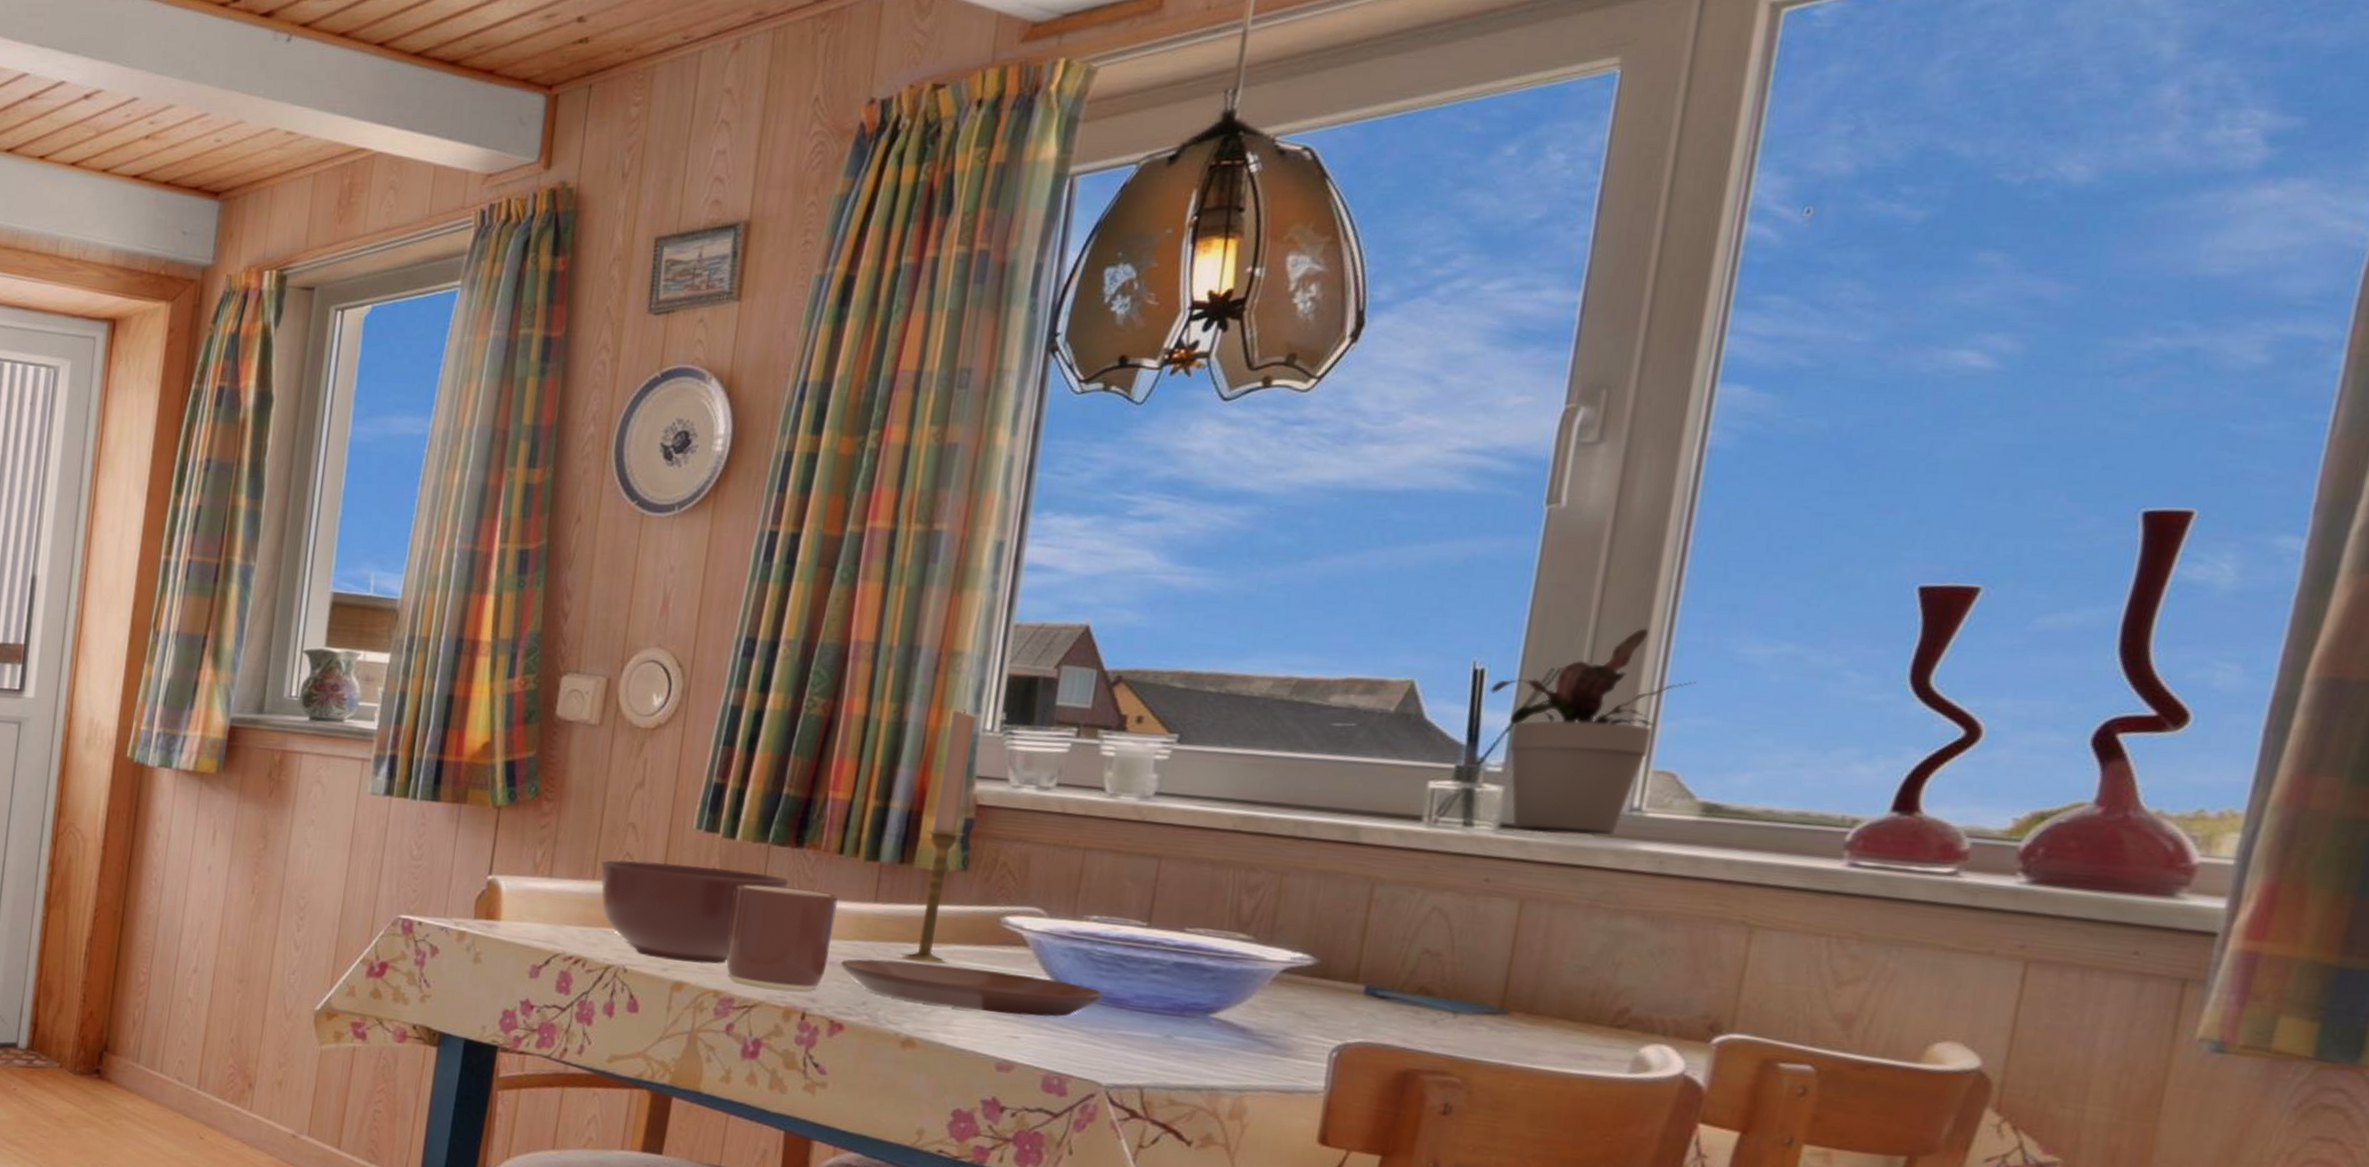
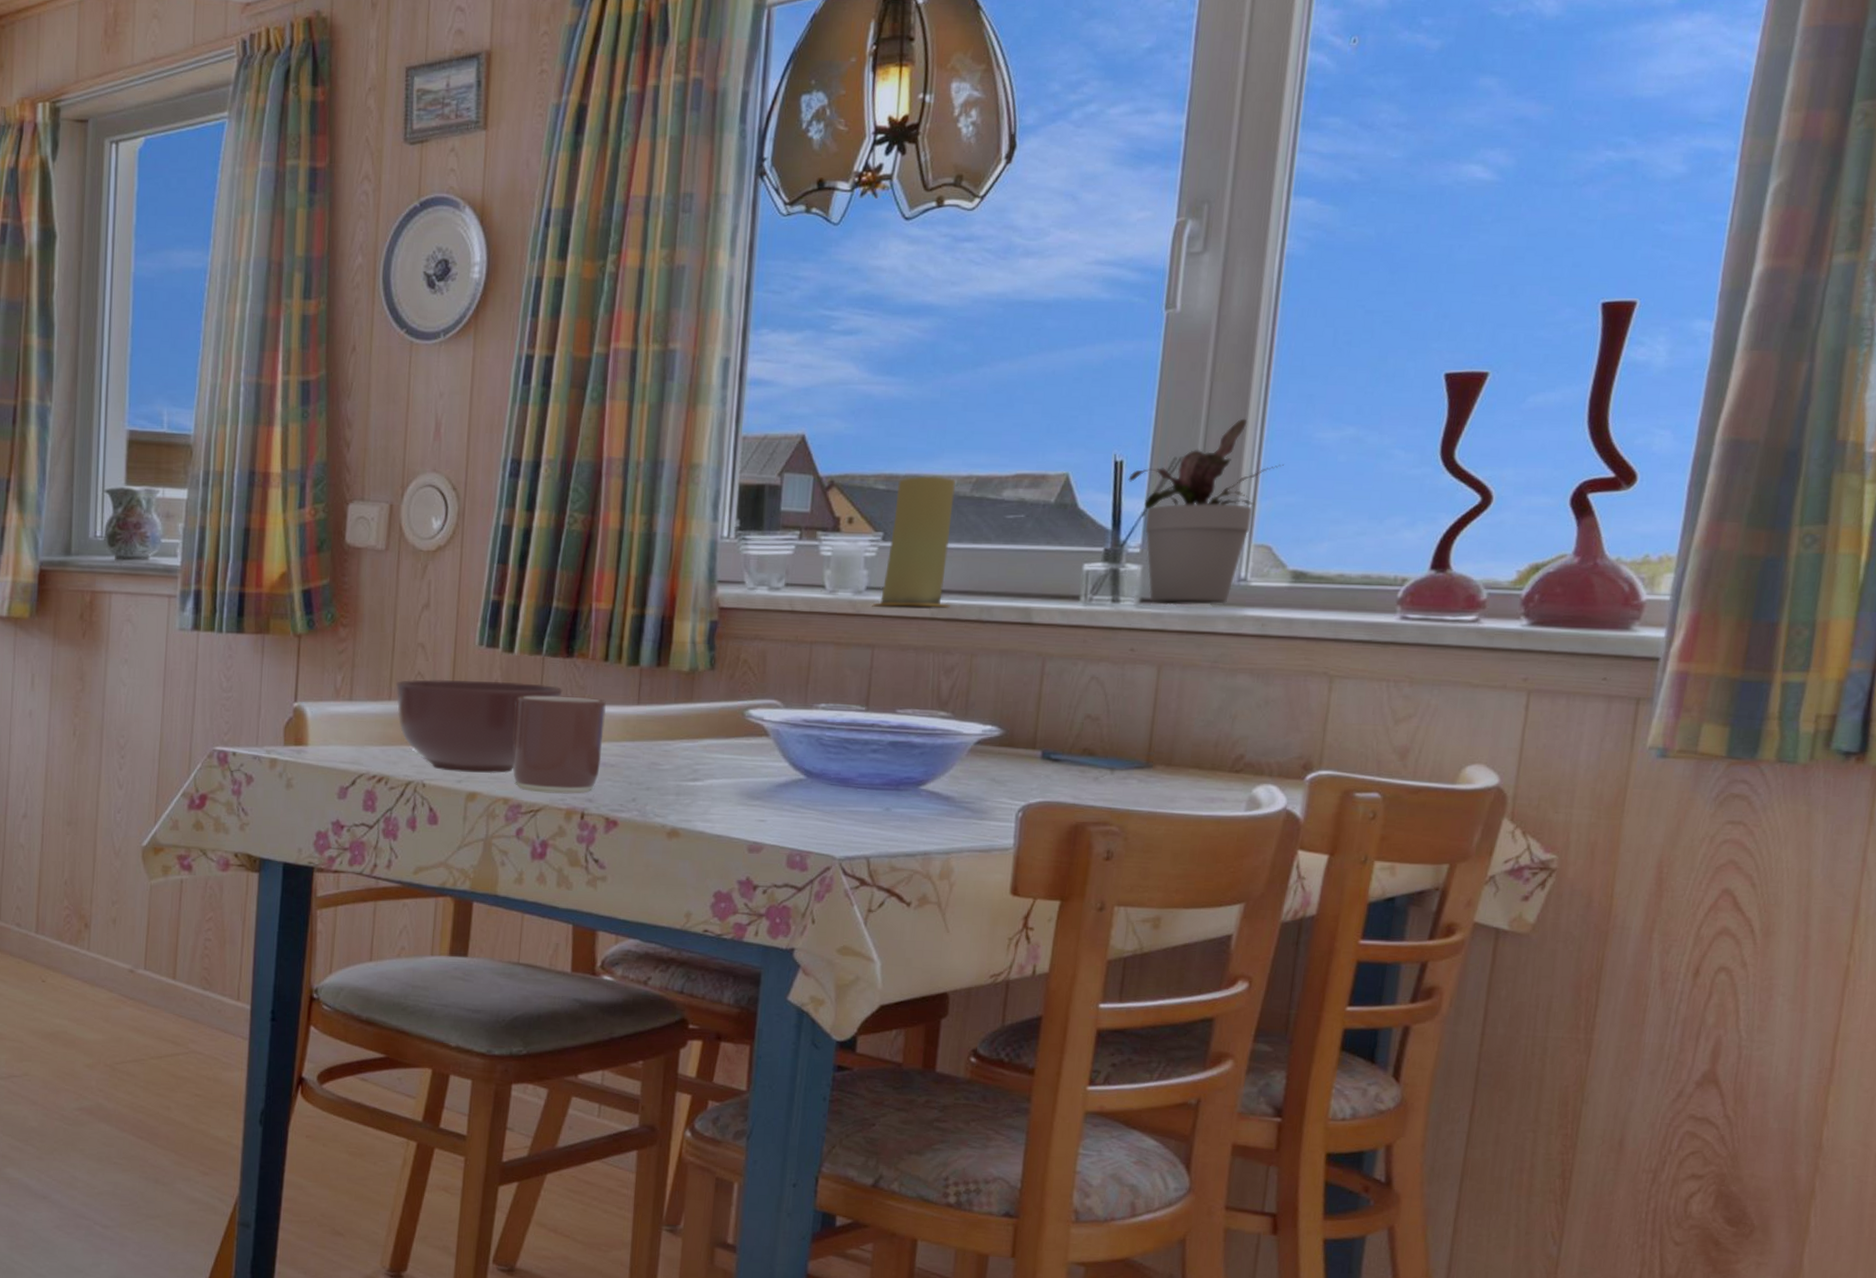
plate: present [840,959,1106,1017] -> none [611,757,835,800]
candlestick: present [898,708,976,965] -> none [661,518,715,759]
candle: none [1159,676,1272,822] -> present [871,476,956,610]

